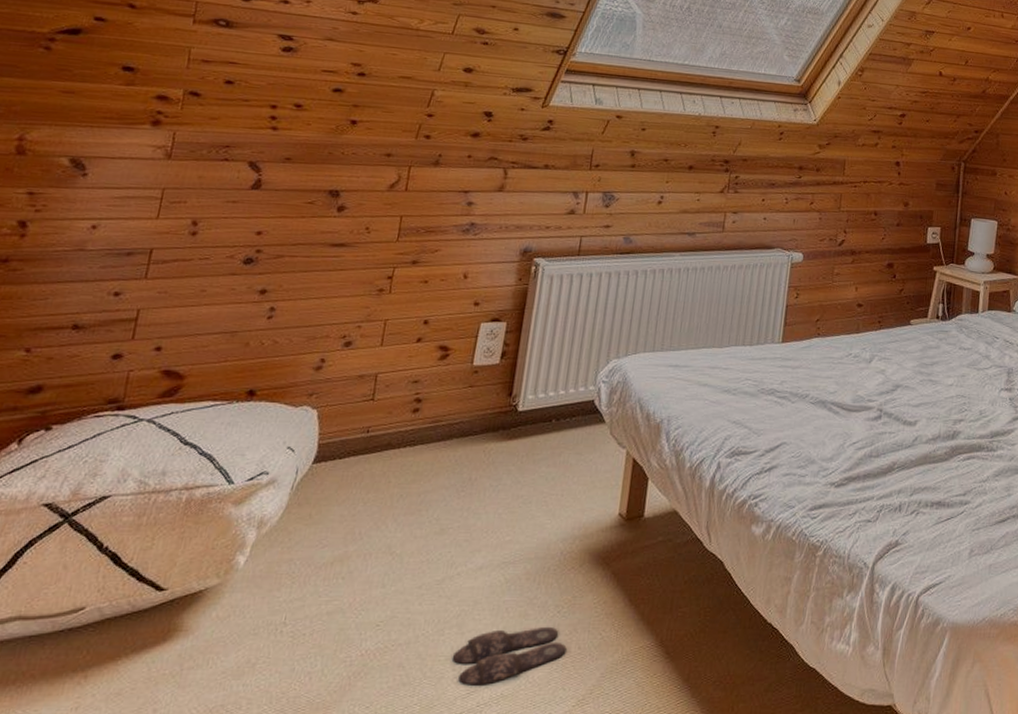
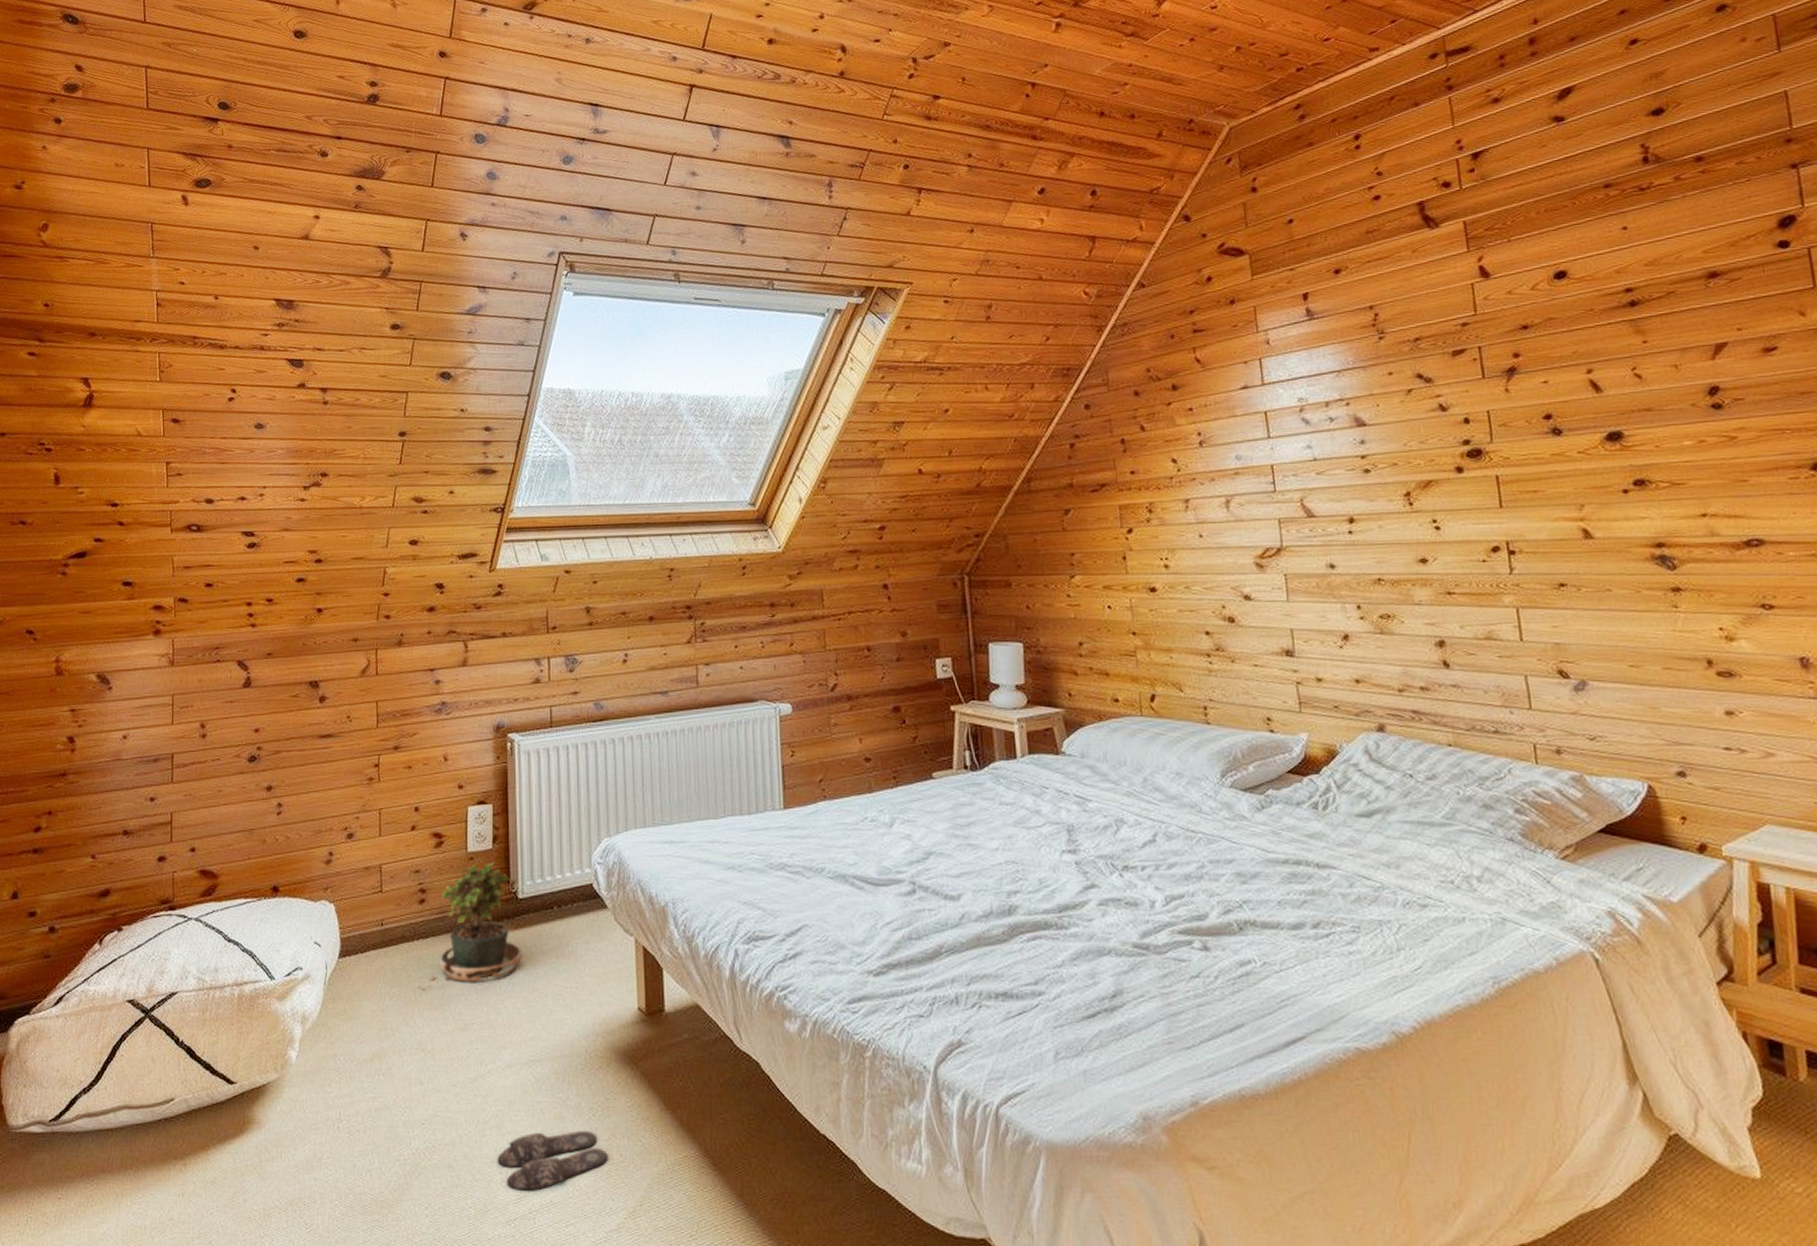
potted plant: none [396,376,515,496] -> present [418,862,523,990]

